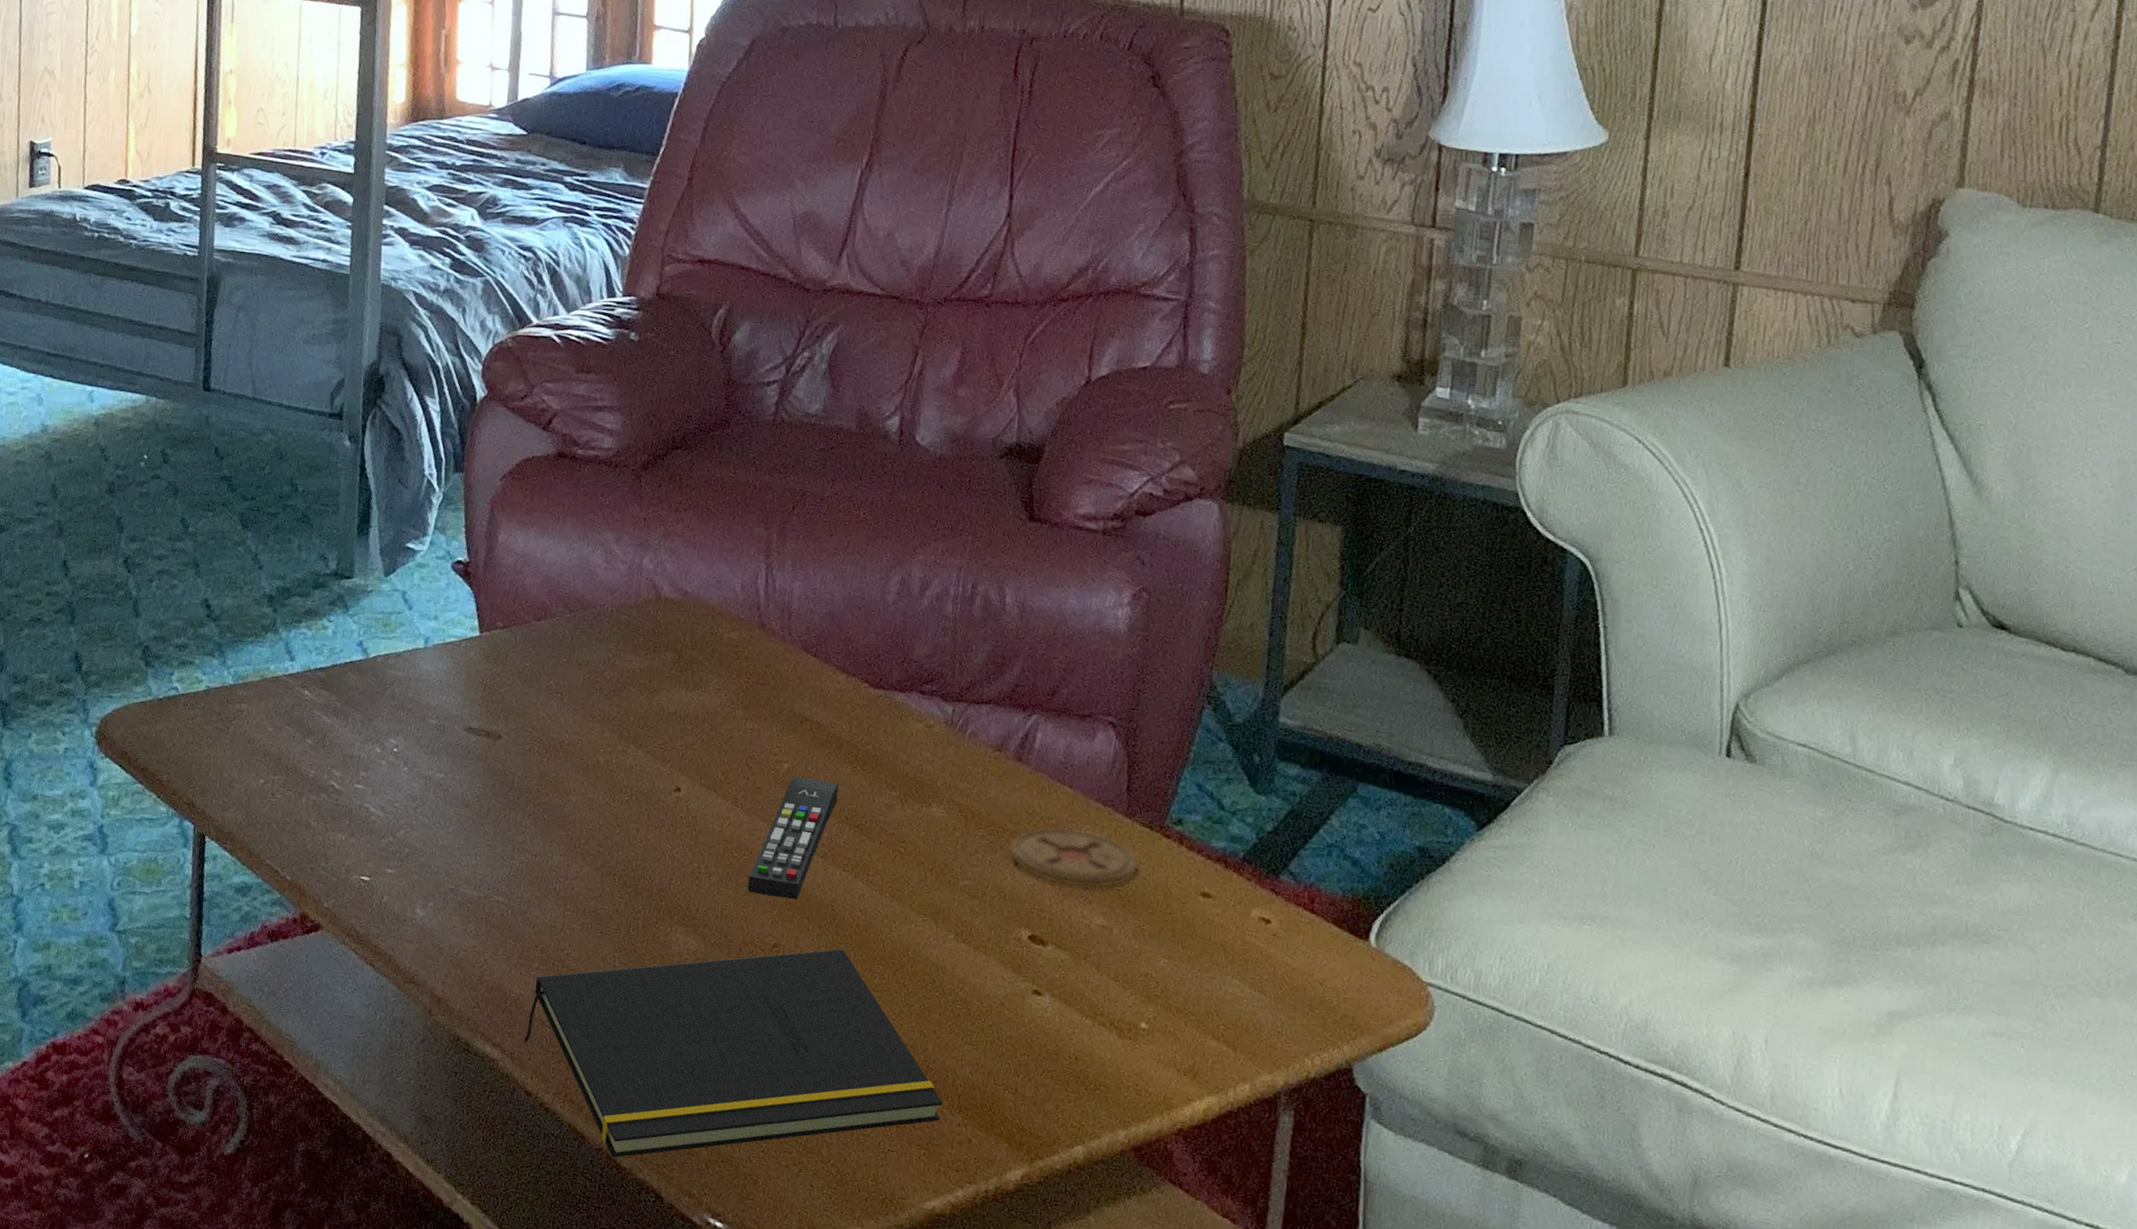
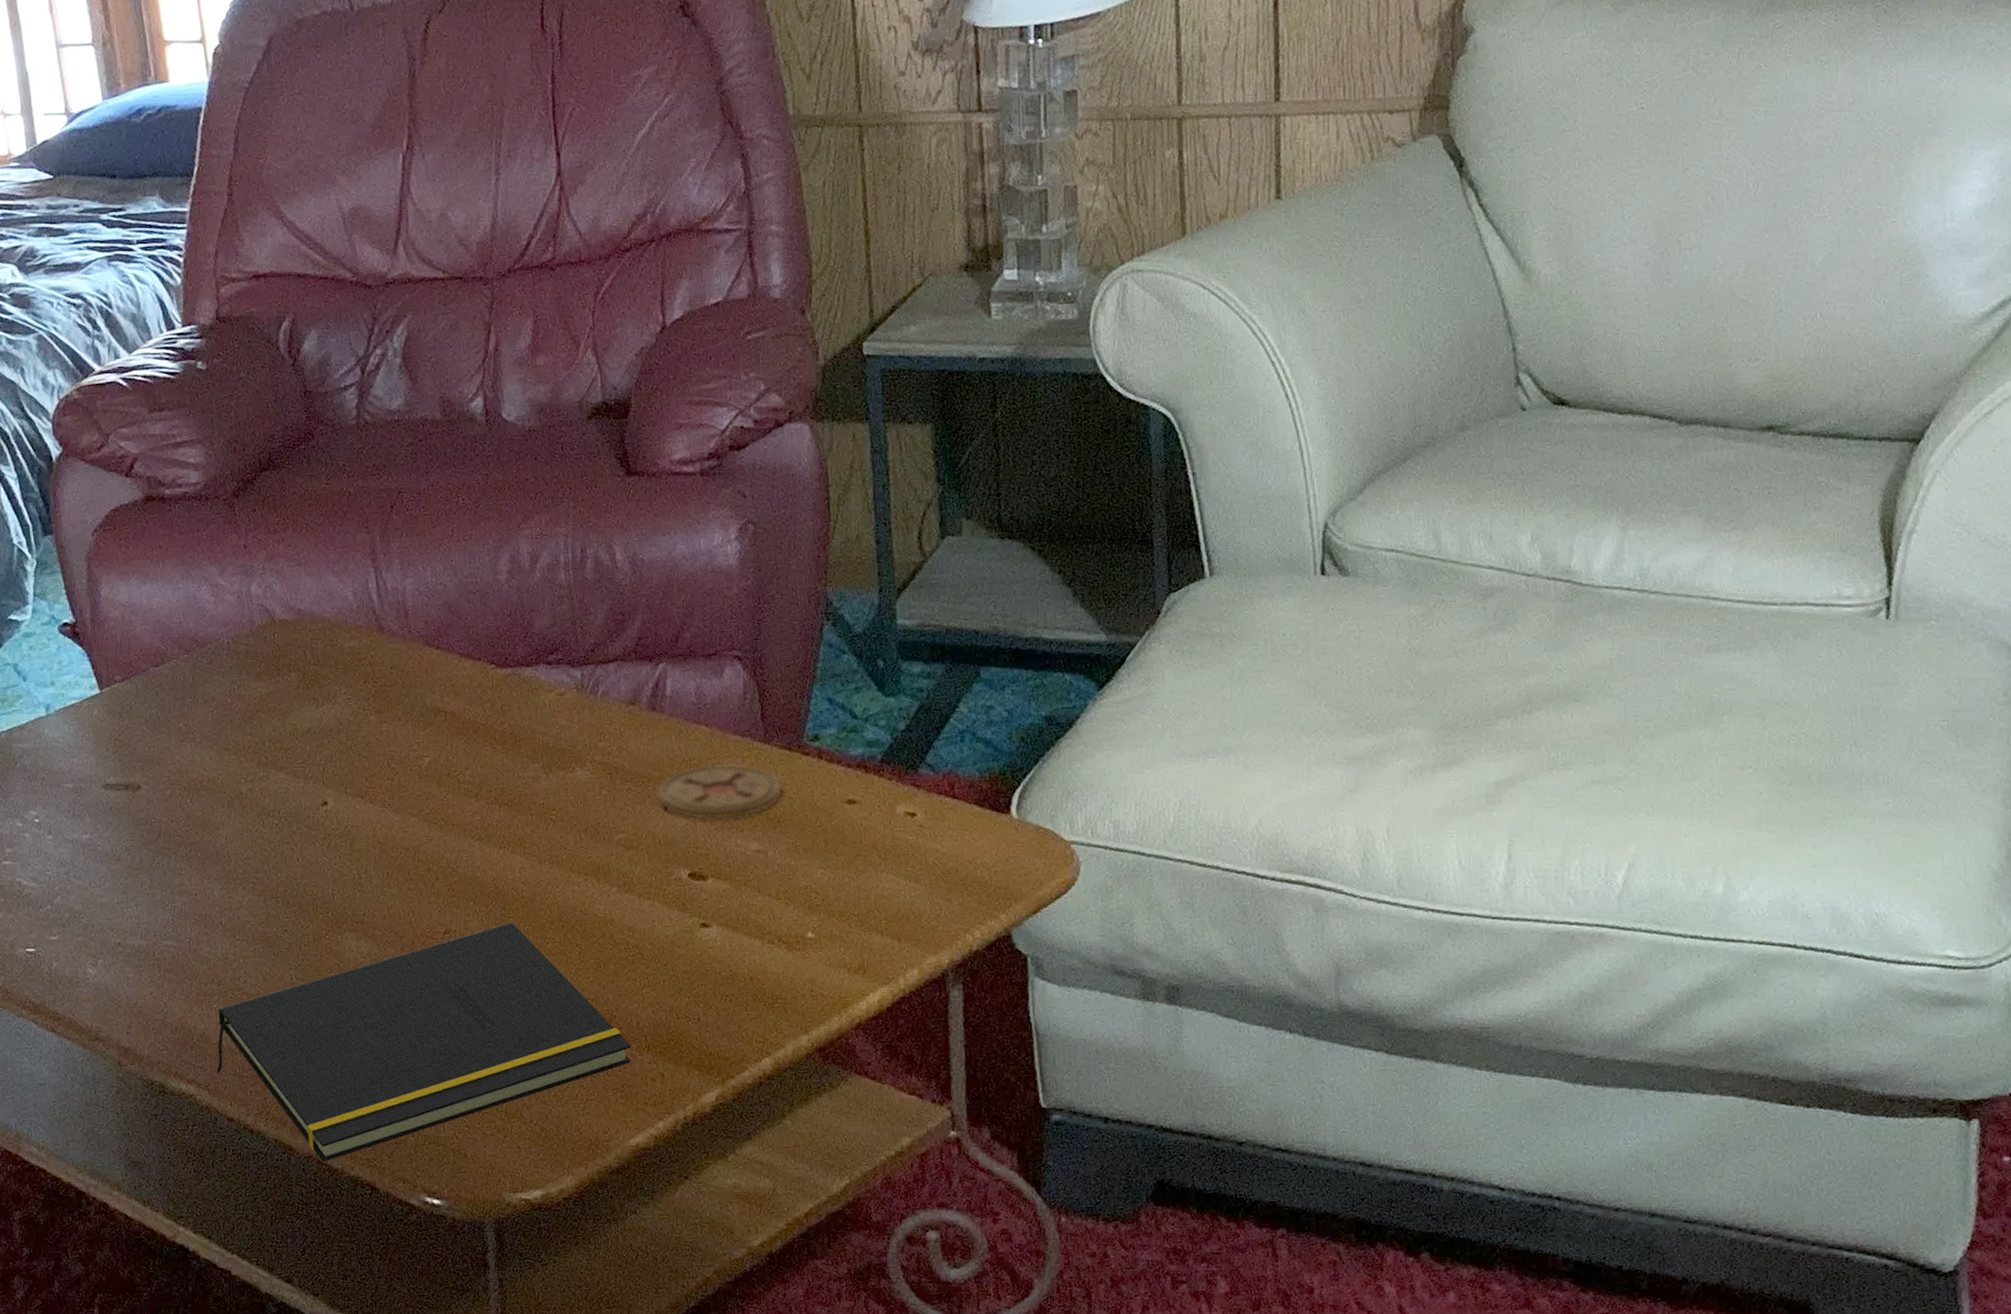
remote control: present [747,777,839,900] -> none [409,766,483,888]

